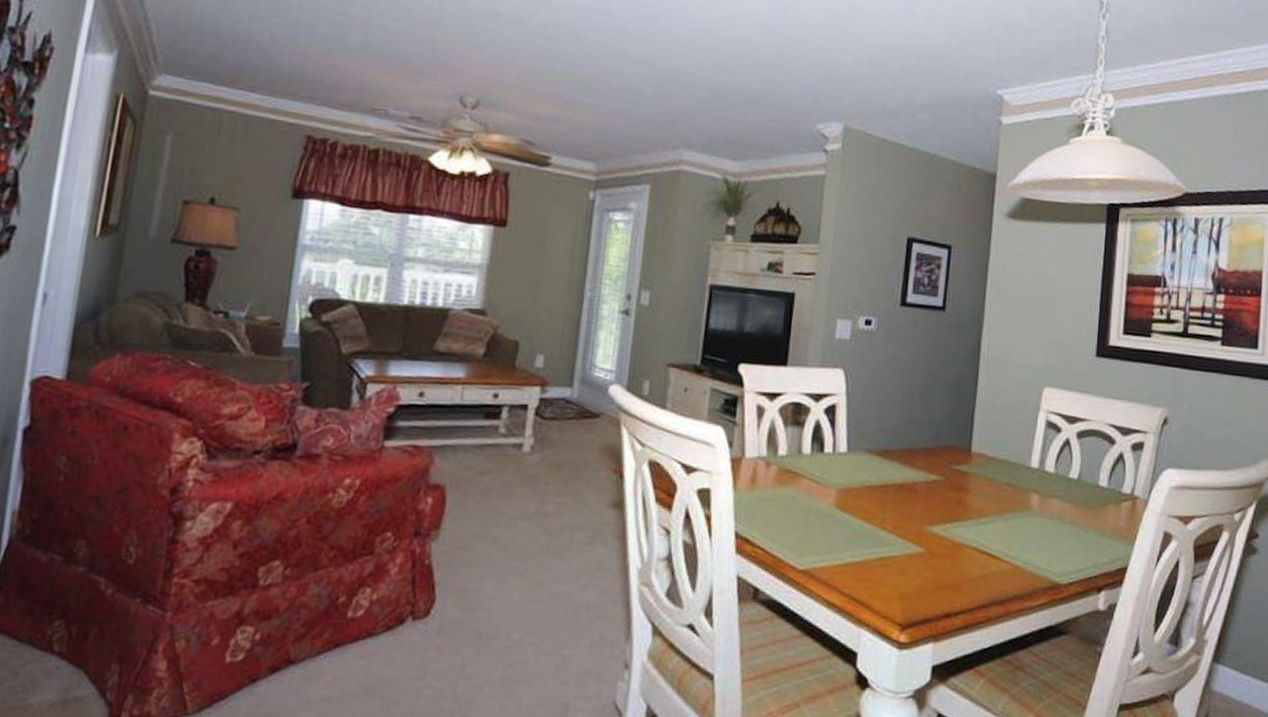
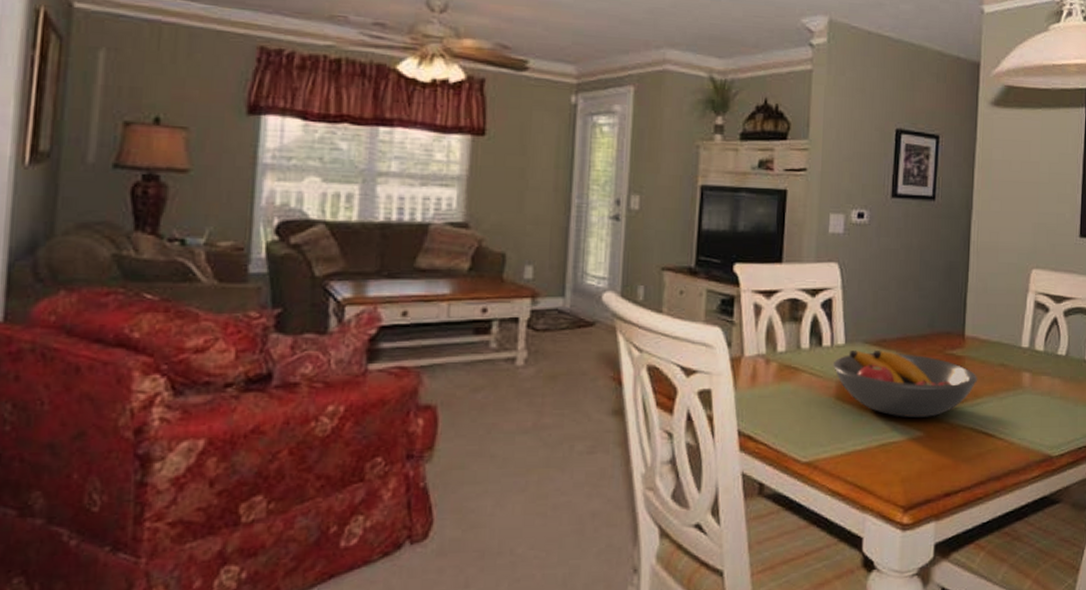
fruit bowl: none [833,459,984,533] -> present [832,350,978,417]

